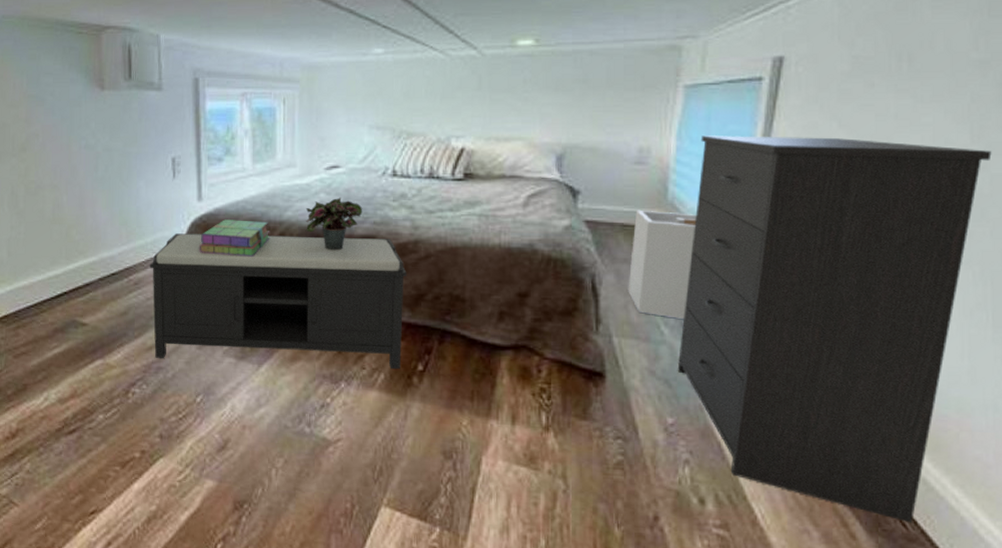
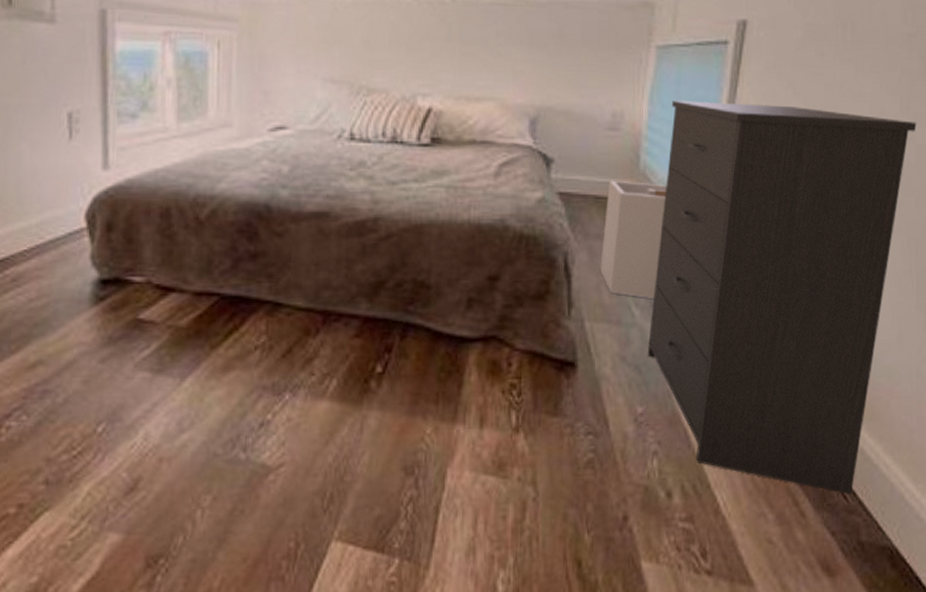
bench: present [150,233,407,370] -> none [34,212,365,378]
stack of books: present [199,219,270,257] -> none [103,193,199,241]
potted plant: present [305,197,363,251] -> none [243,165,314,231]

